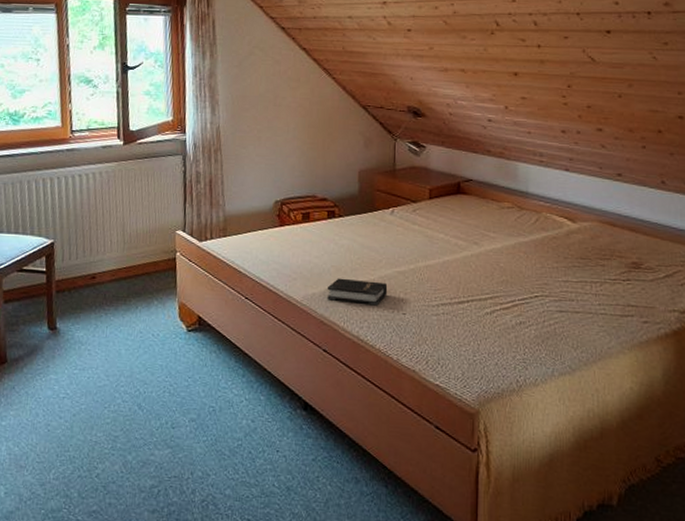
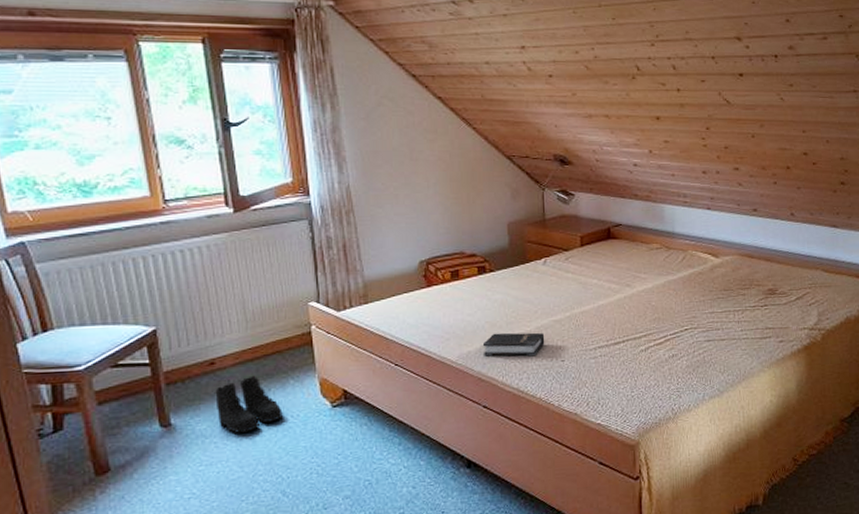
boots: none [93,292,146,344] -> present [215,375,283,433]

